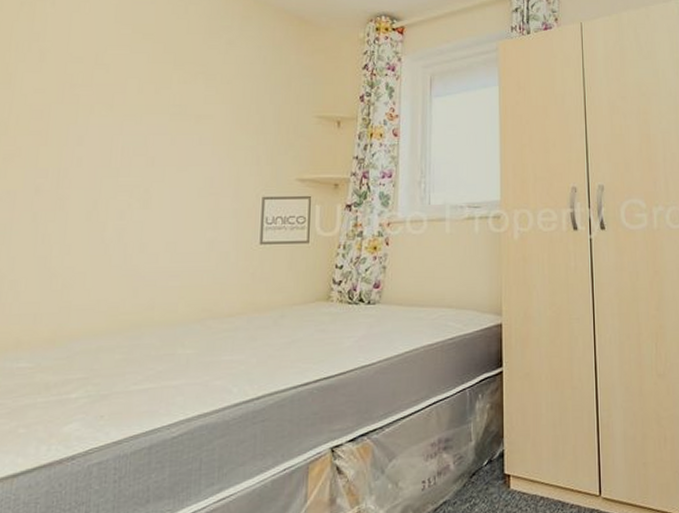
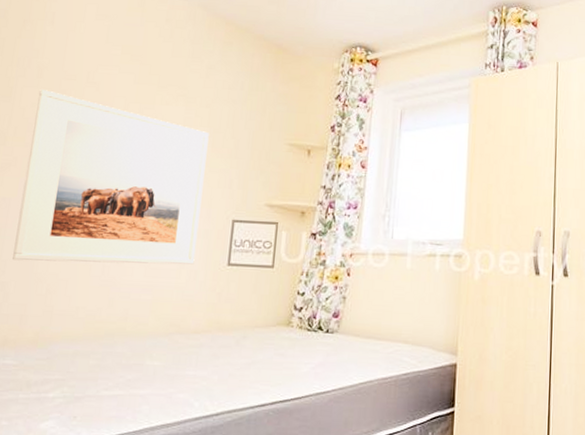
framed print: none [22,74,232,256] -> present [12,89,209,265]

